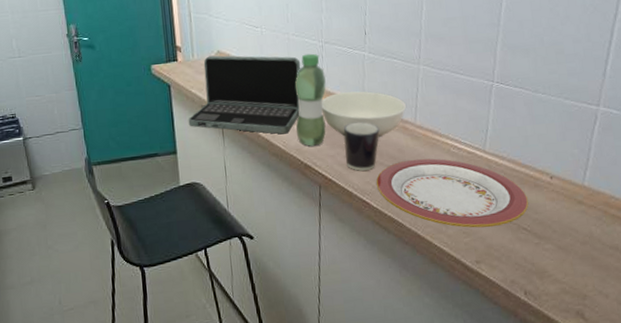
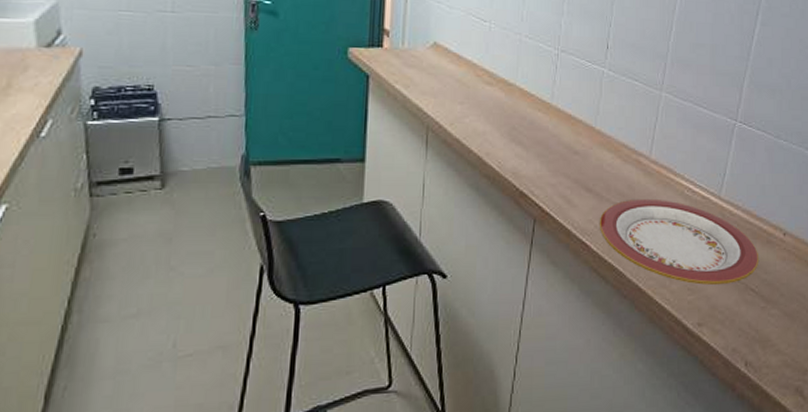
laptop: present [188,55,301,135] -> none [385,46,531,153]
water bottle: present [295,53,326,146] -> none [515,61,557,171]
bowl: present [321,91,407,138] -> none [548,112,643,170]
mug: present [343,121,380,171] -> none [567,148,610,206]

